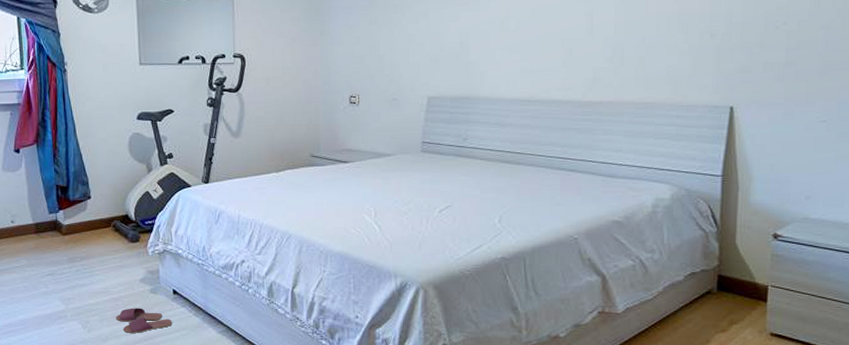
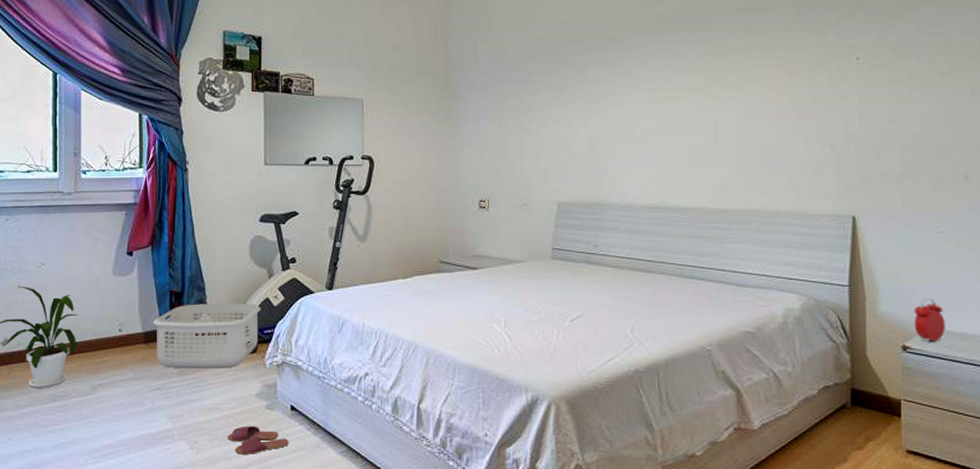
clothes hamper: none [42,196,142,257] -> present [153,303,261,369]
alarm clock: none [787,187,820,231] -> present [914,297,945,343]

